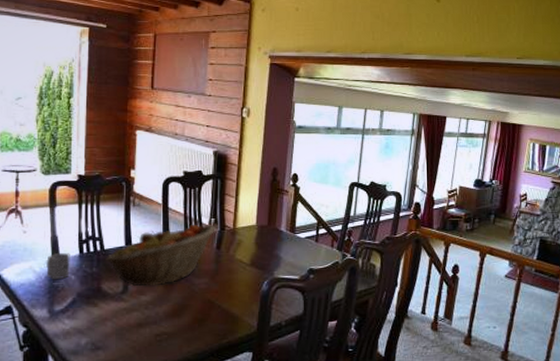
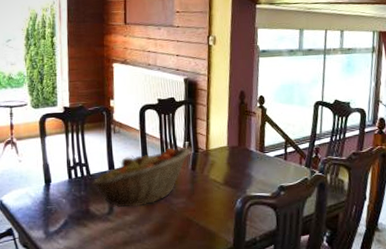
cup: present [45,252,70,280] -> none [39,178,61,204]

